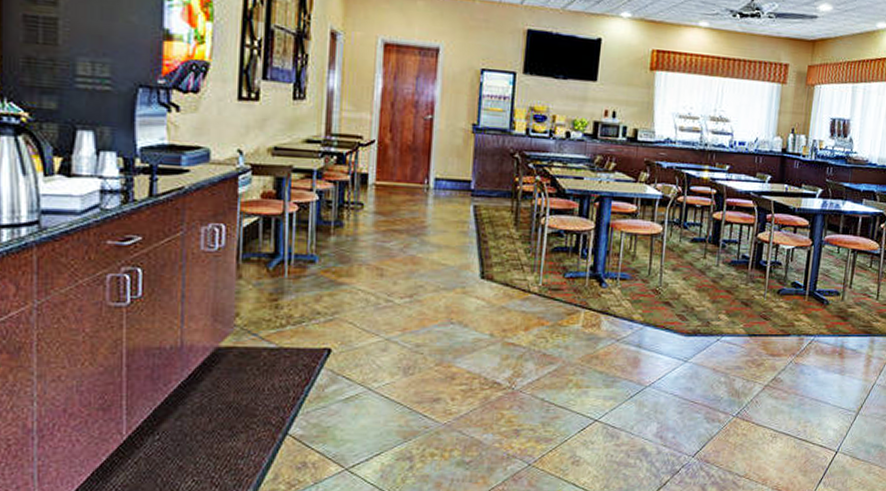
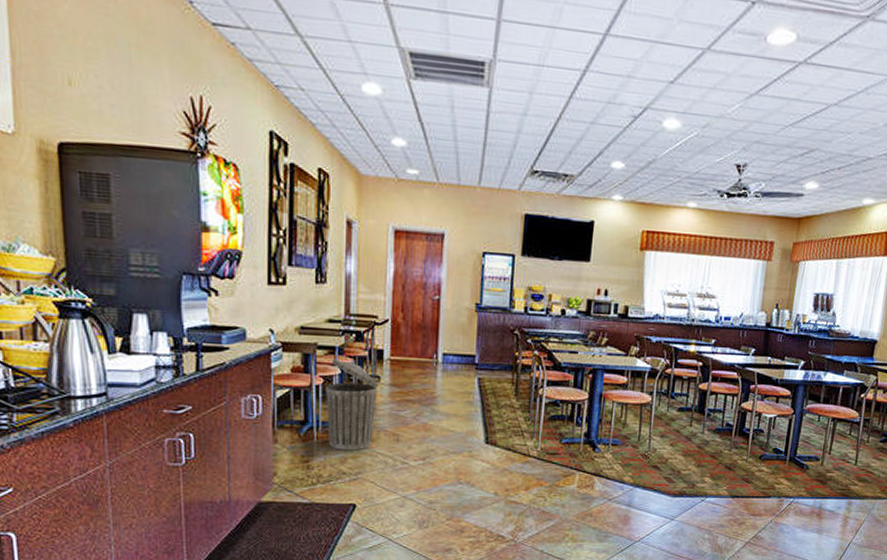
trash can: none [300,183,362,287] -> present [326,359,379,451]

